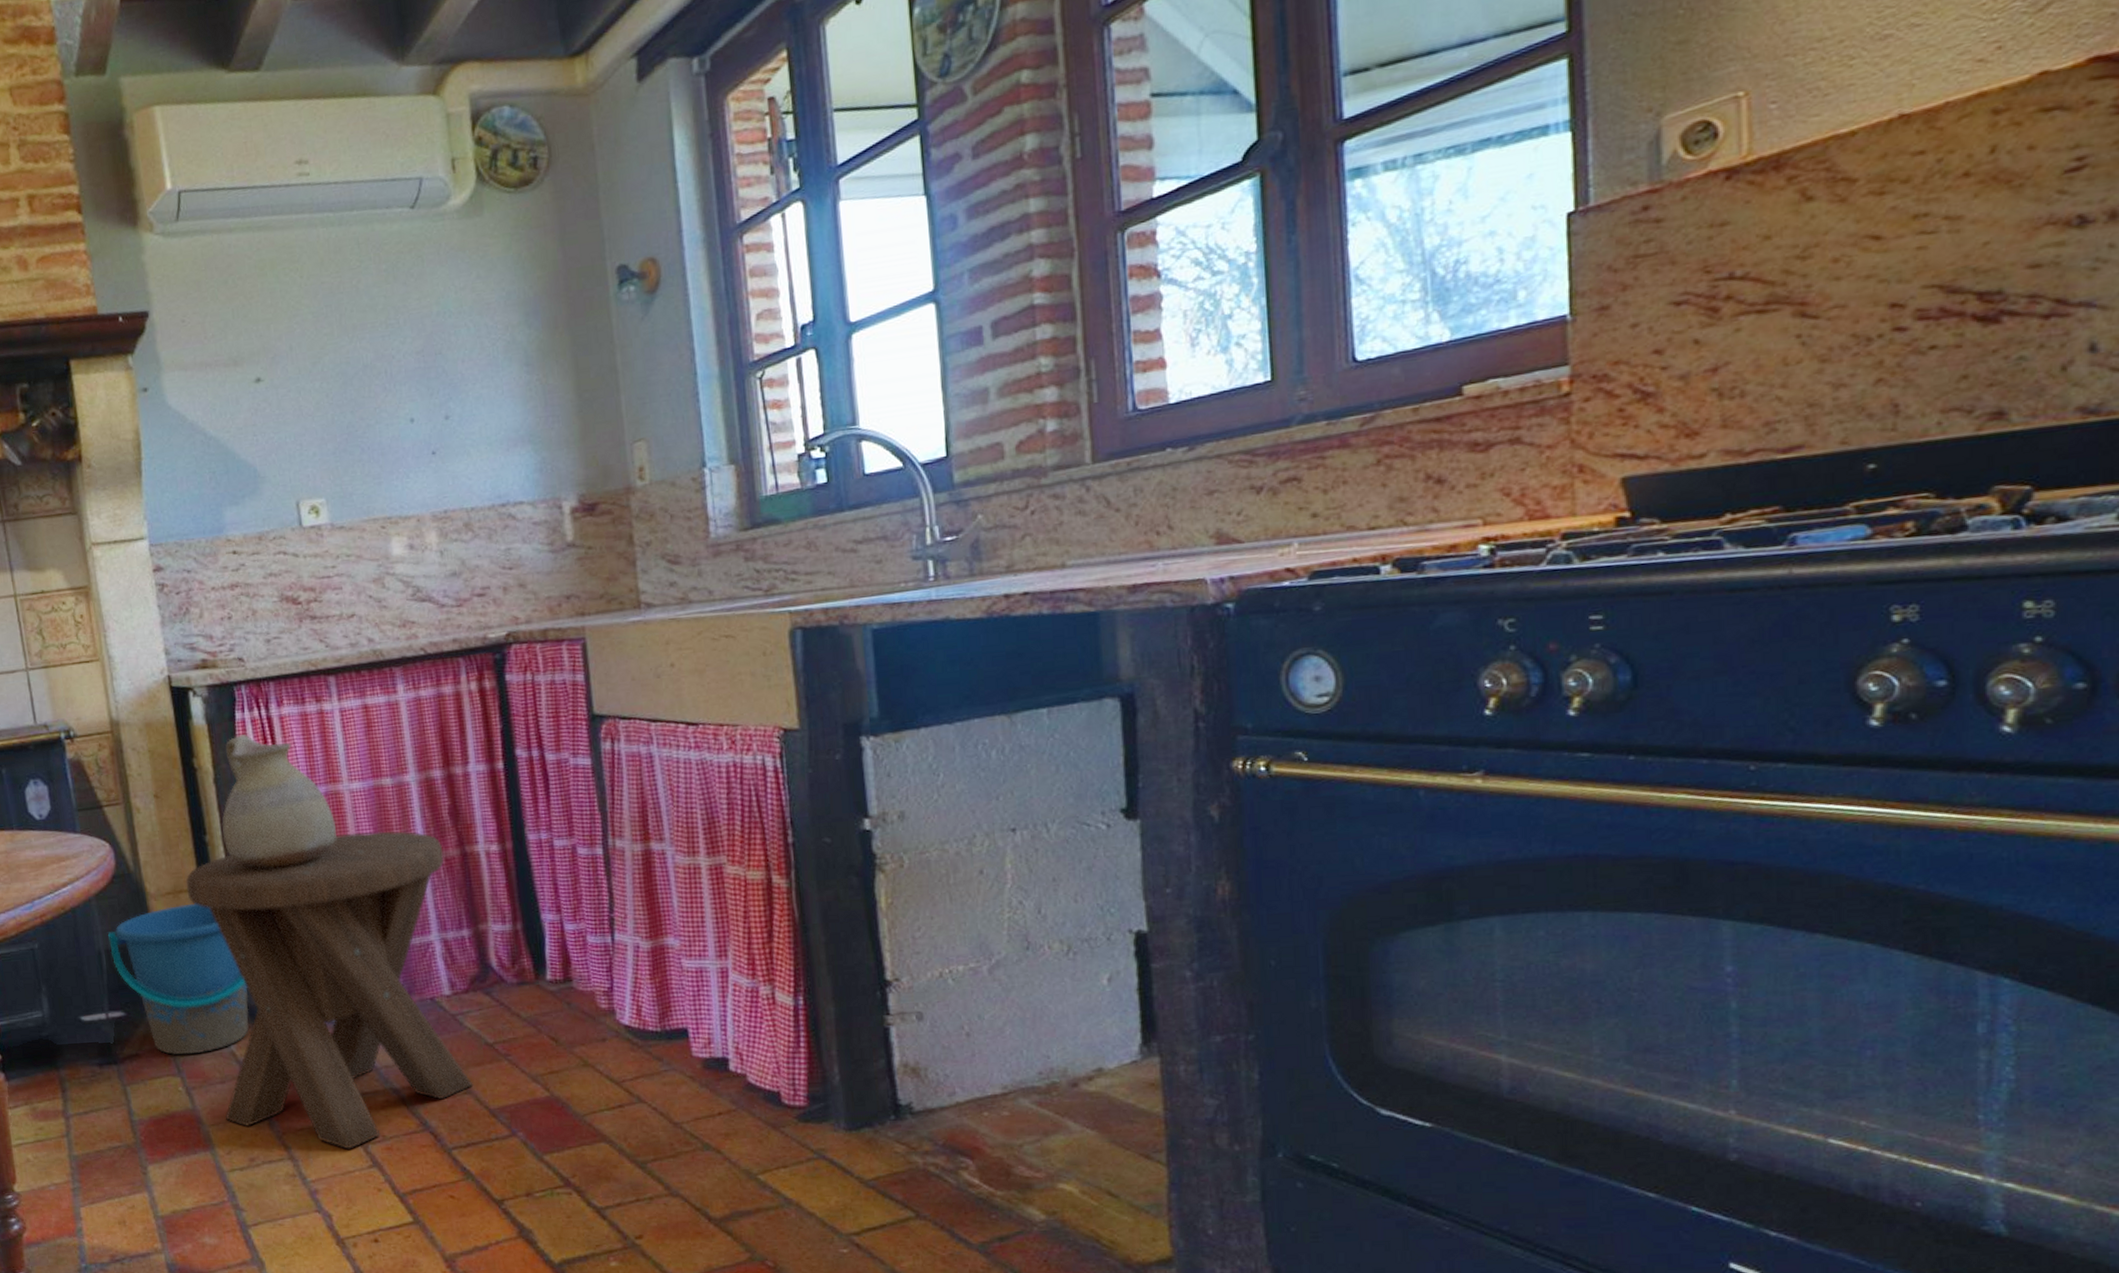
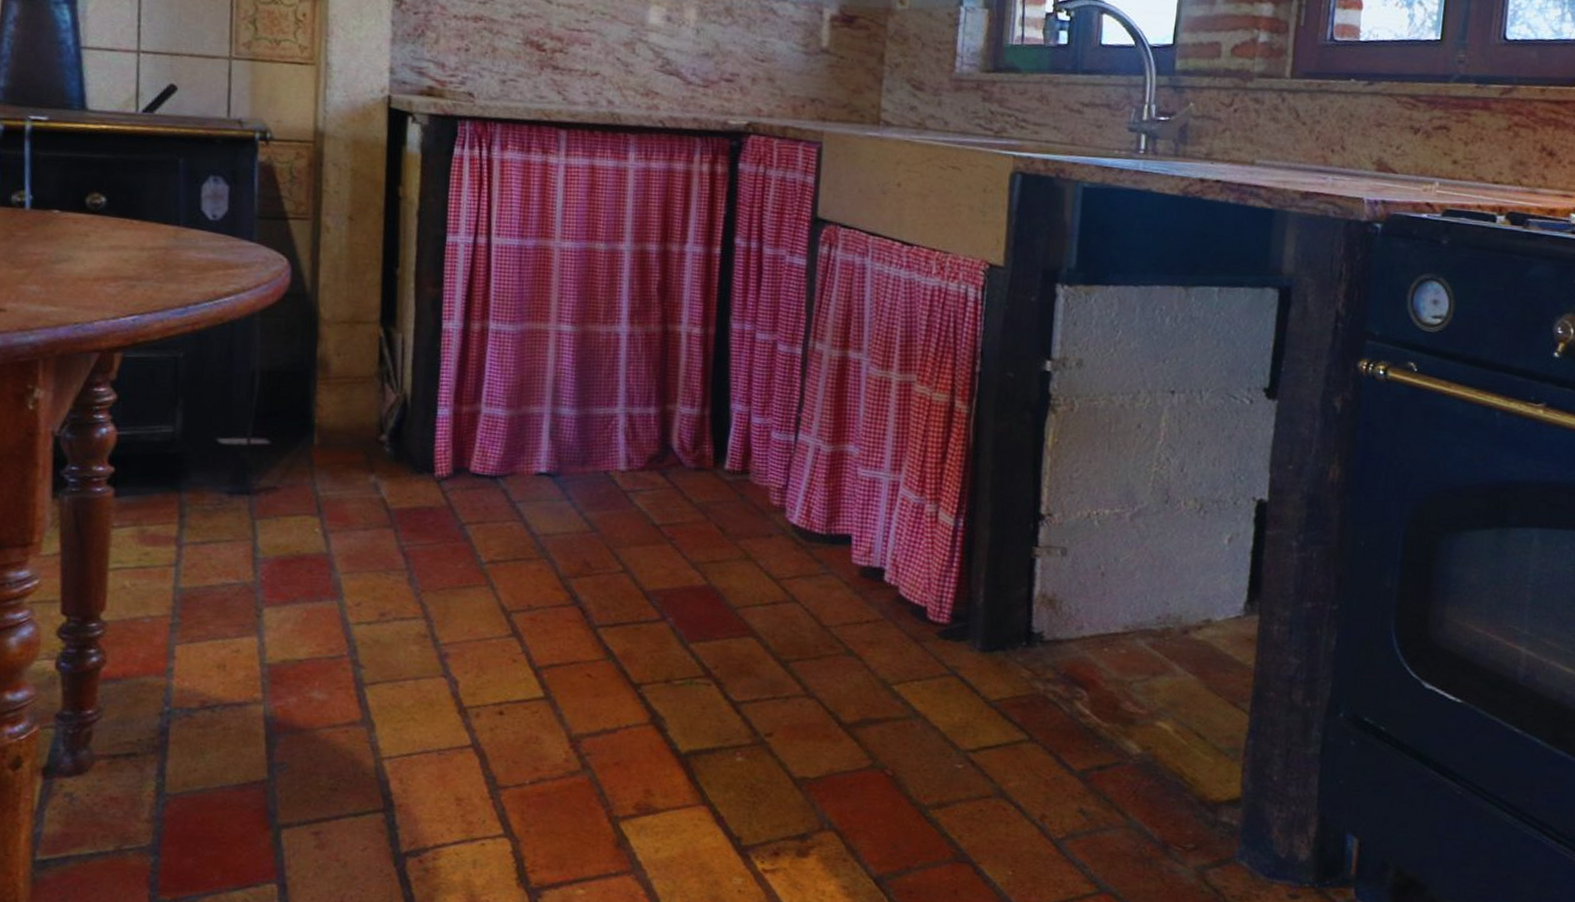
bucket: present [108,903,250,1055] -> none [266,336,413,496]
music stool: present [185,831,474,1150] -> none [361,291,645,615]
ceramic pitcher: present [222,734,337,869] -> none [415,171,540,315]

